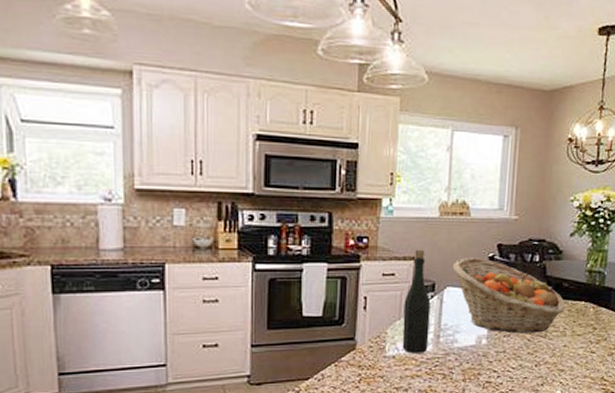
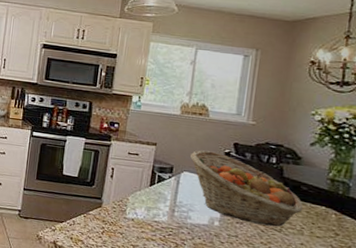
bottle: present [402,249,431,354] -> none [140,137,168,222]

